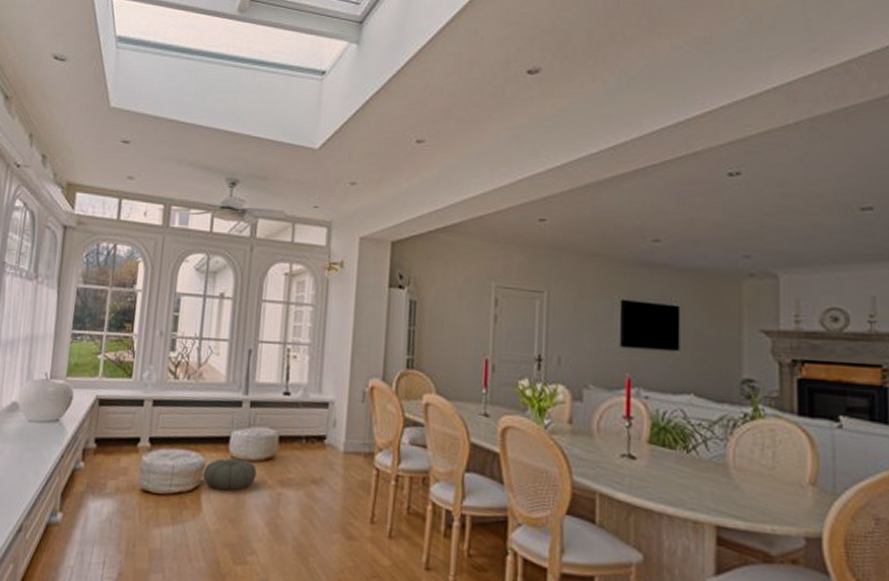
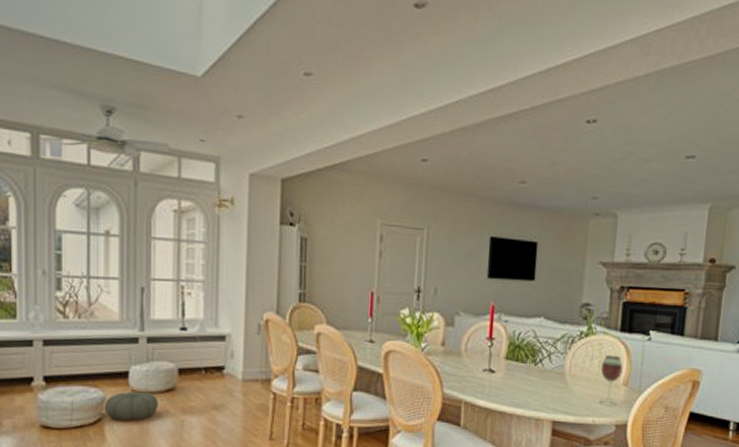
wineglass: none [776,444,807,514] -> present [598,354,623,407]

